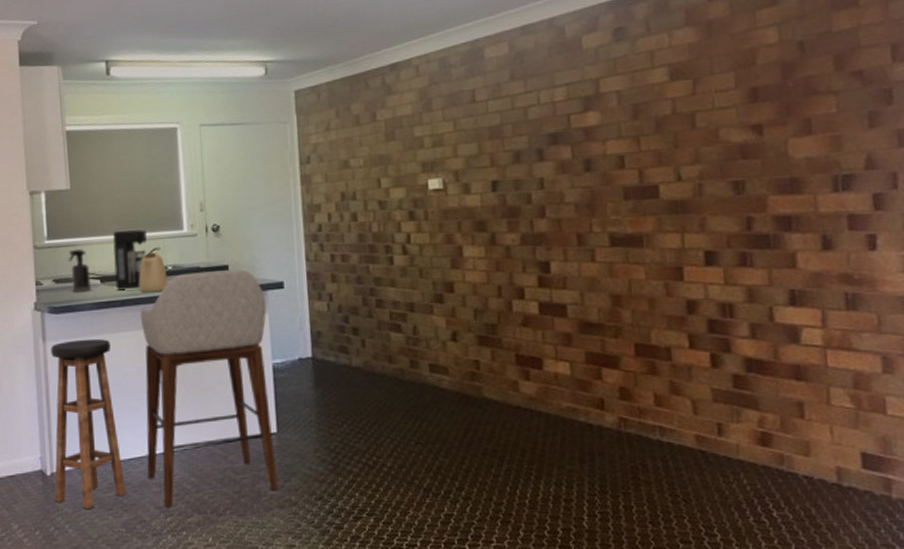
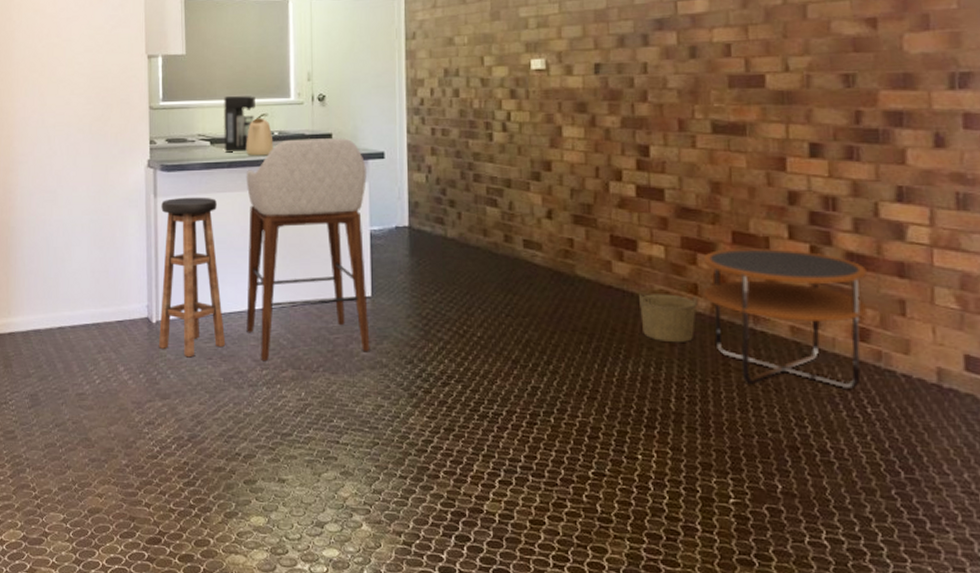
spray bottle: present [68,248,92,293] -> none [181,111,202,152]
basket: none [546,411,605,460] -> present [638,294,698,343]
side table: none [608,358,768,496] -> present [703,249,868,390]

